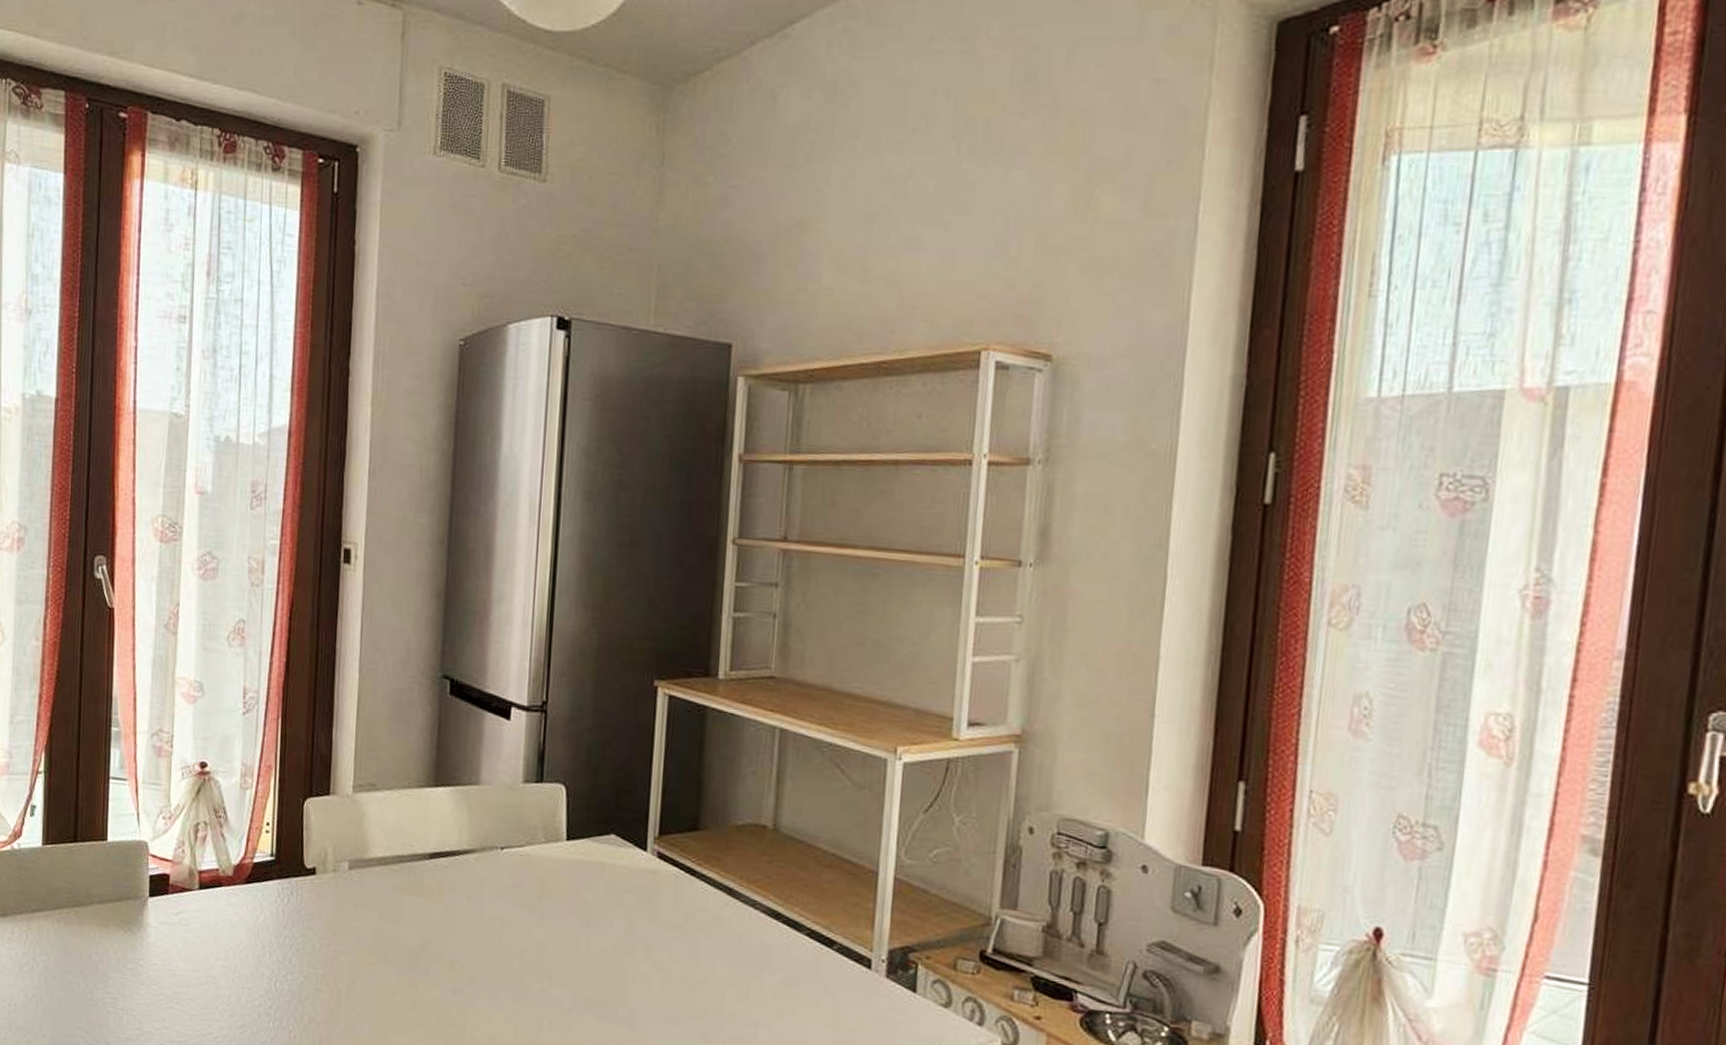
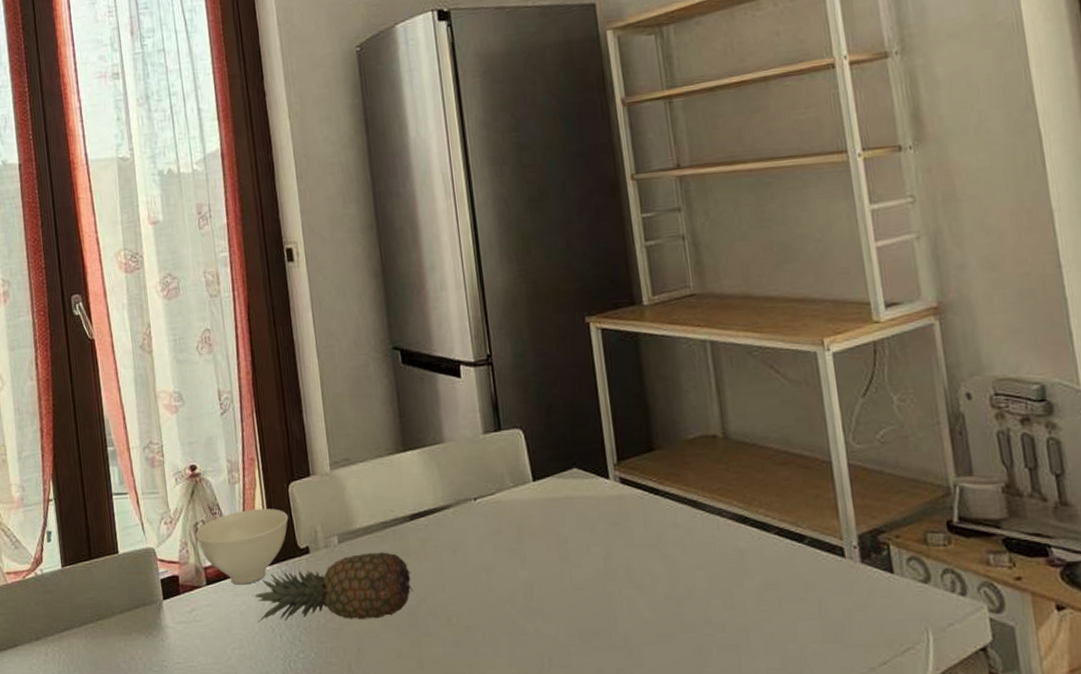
bowl: none [195,818,299,896] -> present [196,508,289,585]
fruit: none [248,883,420,953] -> present [254,552,414,622]

